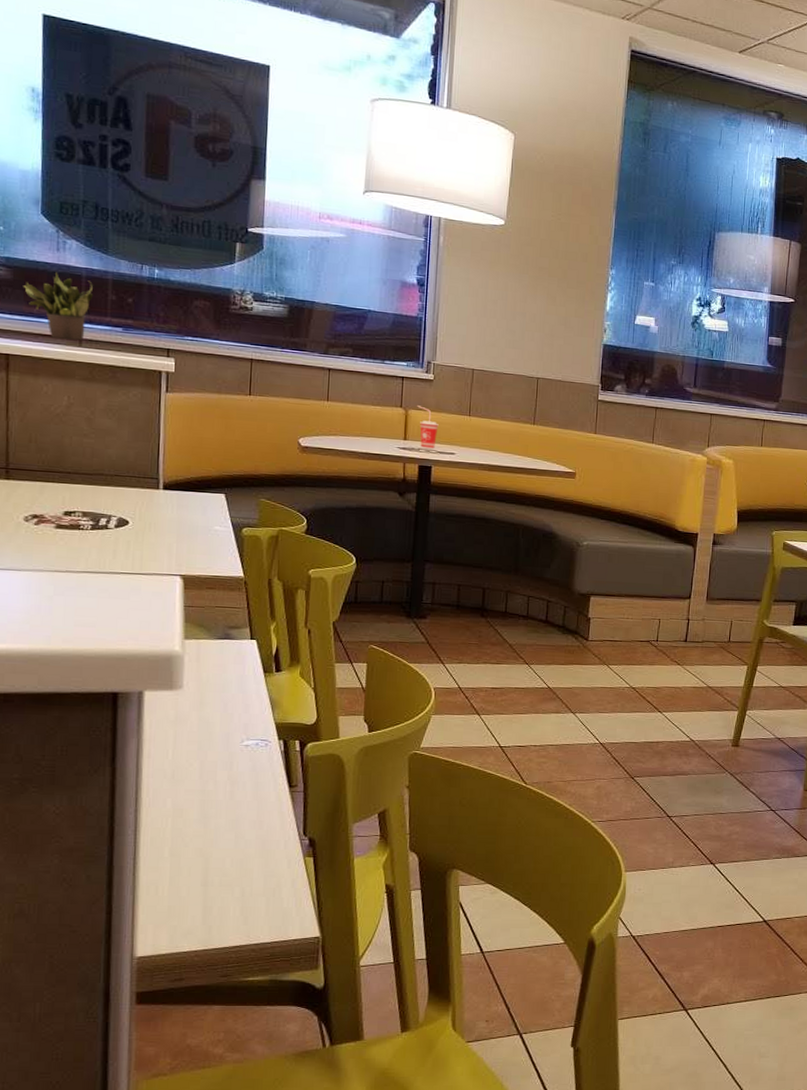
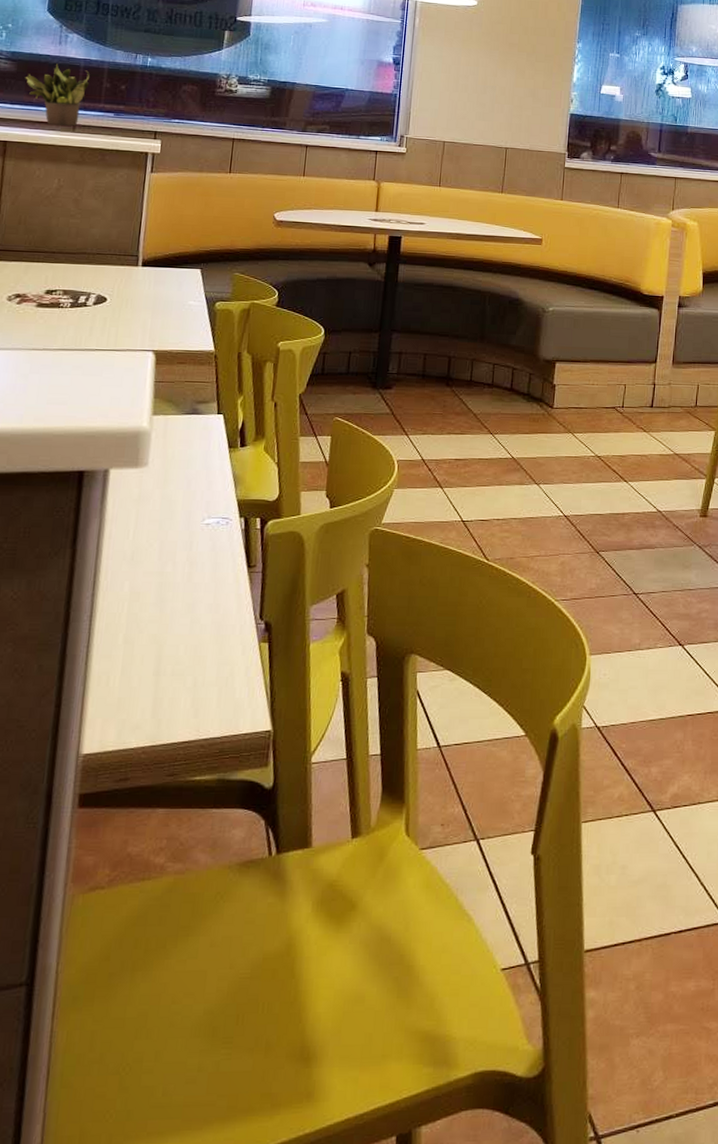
beverage cup: present [417,405,439,449] -> none [389,178,410,219]

